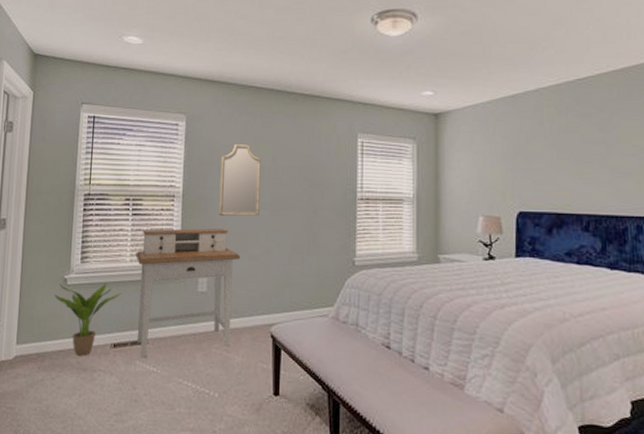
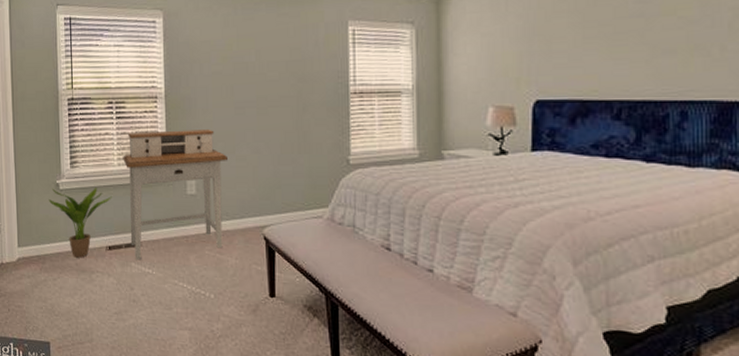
home mirror: present [219,145,261,216] -> none [202,39,245,116]

